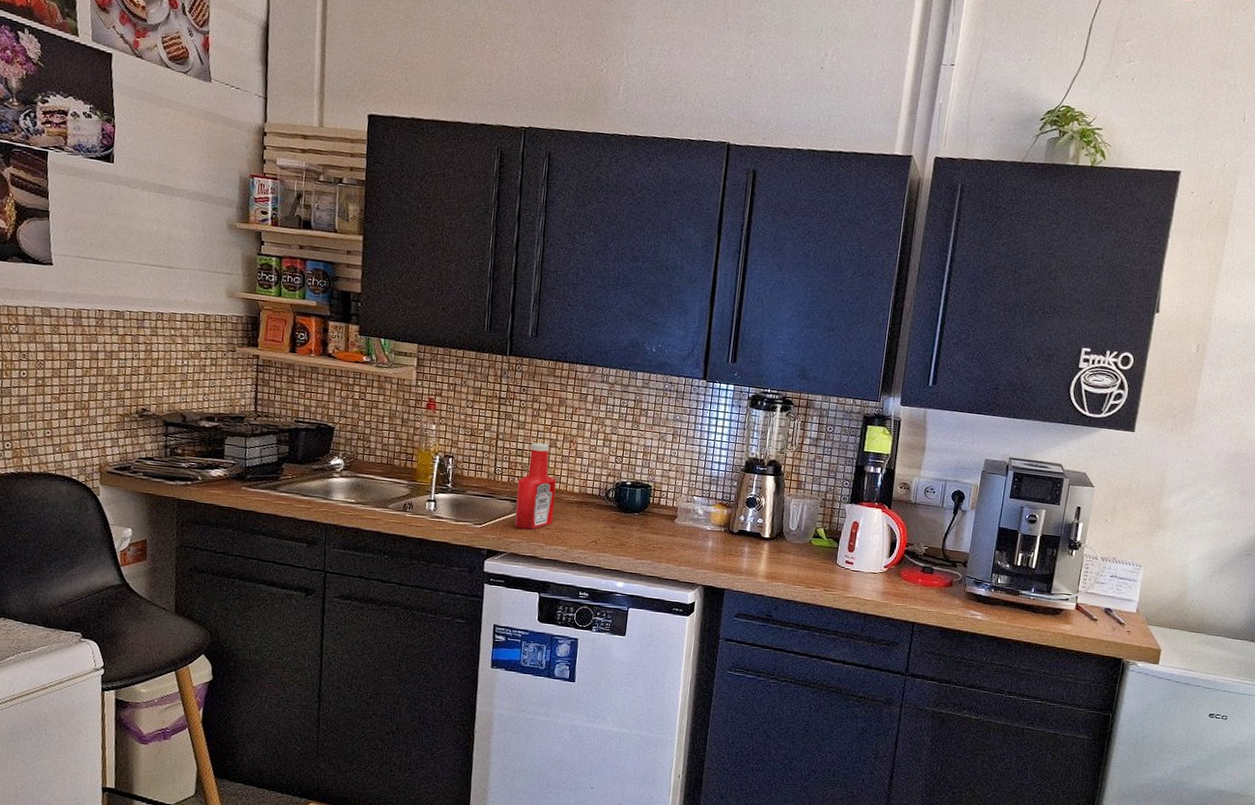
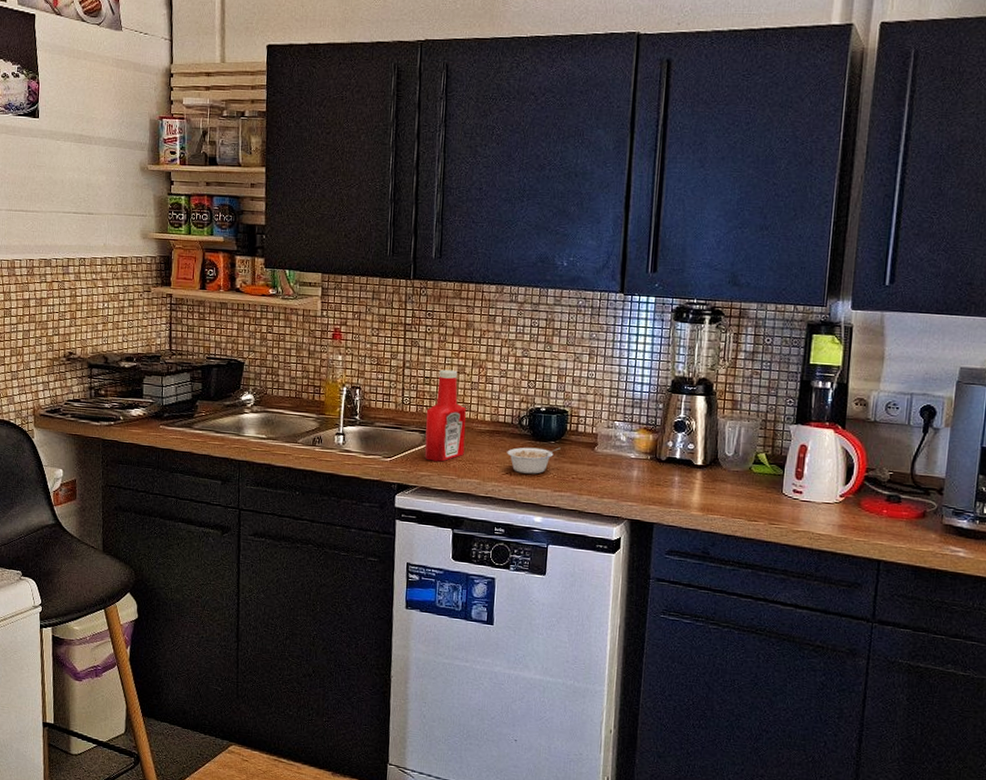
legume: none [593,517,644,543] -> present [507,447,561,474]

